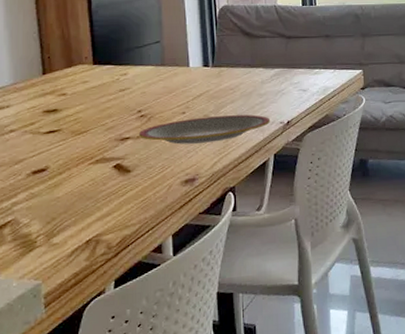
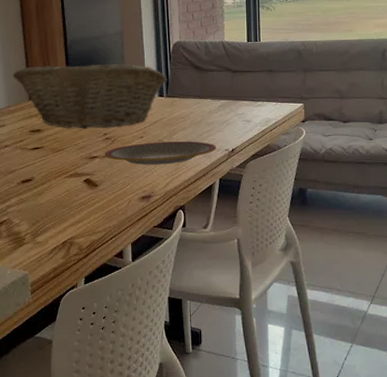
fruit basket: none [21,30,213,106] -> present [13,63,167,129]

